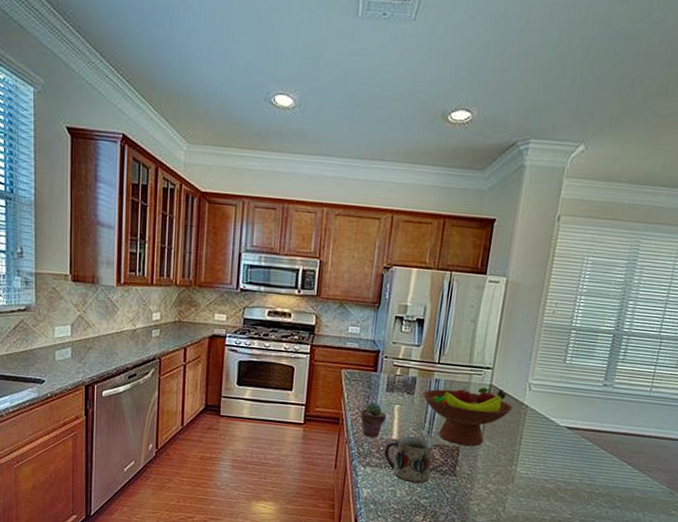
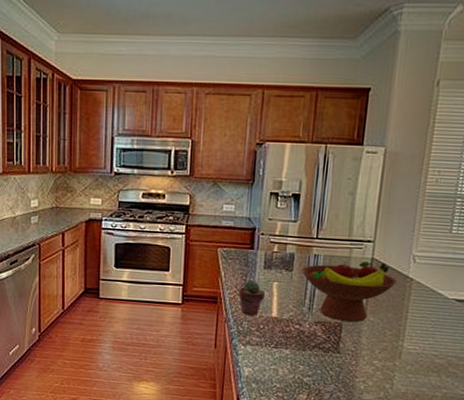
mug: present [384,436,433,483] -> none [264,313,315,361]

